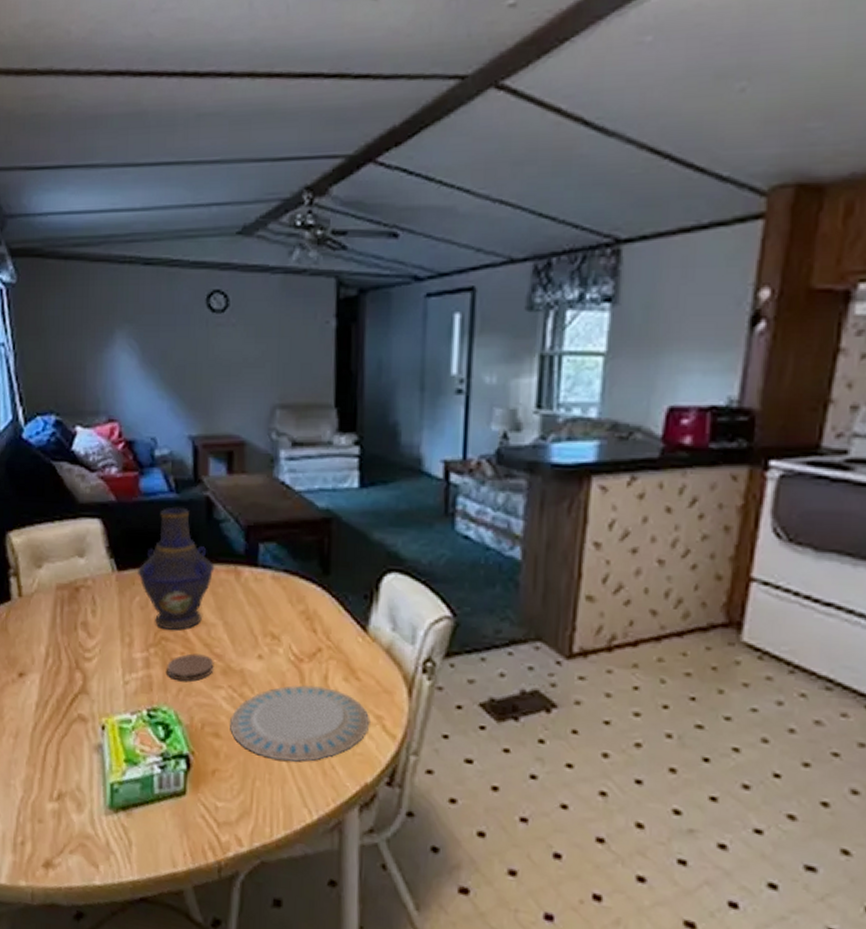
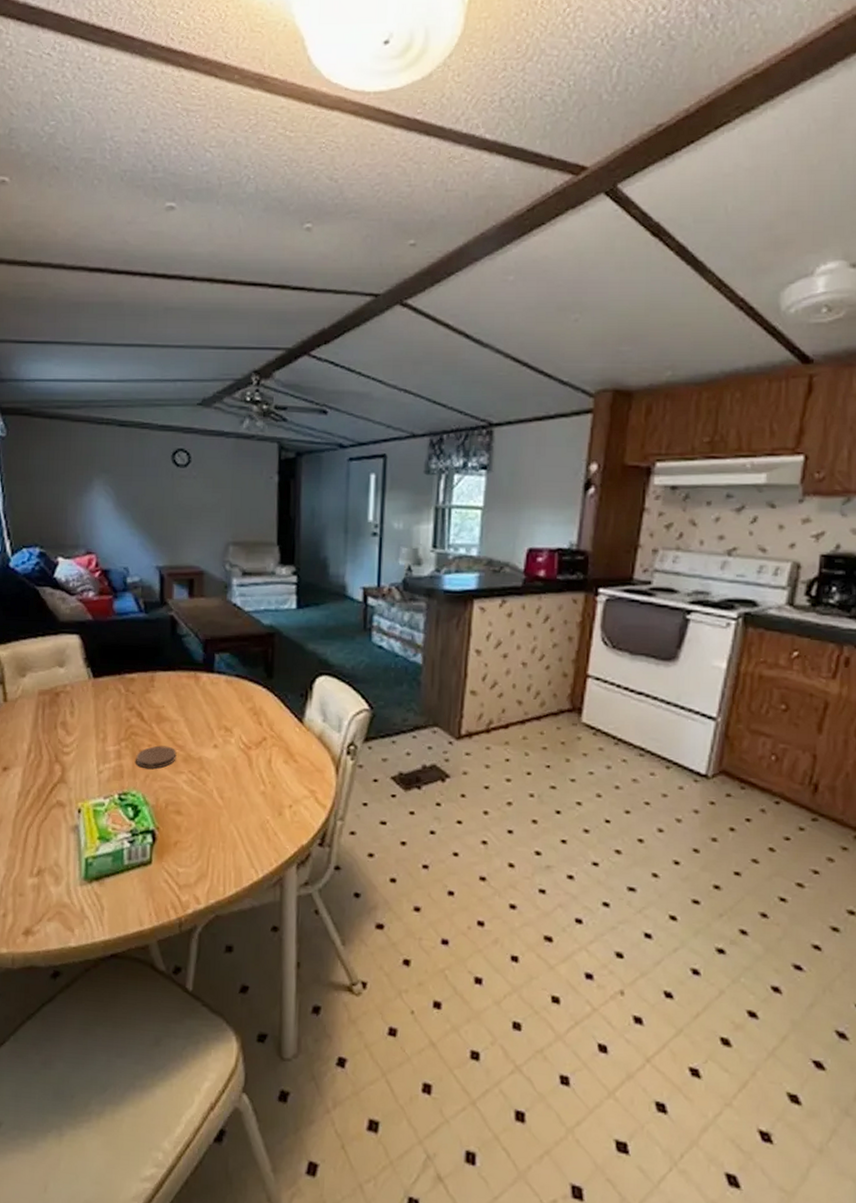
vase: present [138,507,215,631] -> none [111,624,178,727]
plate: present [230,685,371,763] -> none [190,768,306,832]

